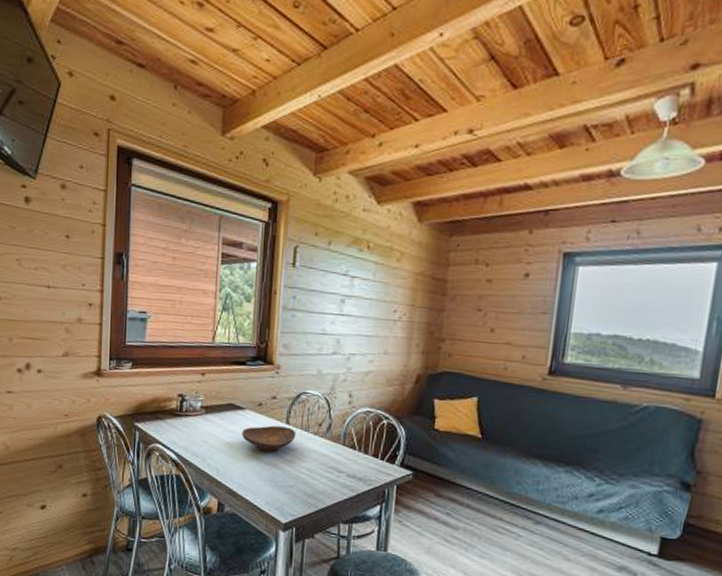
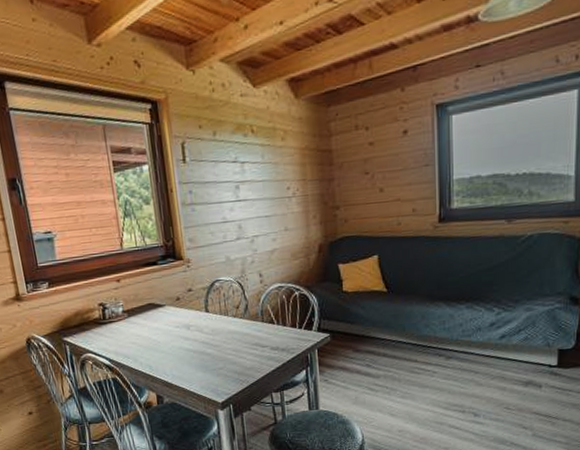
decorative bowl: present [242,425,296,452] -> none [166,315,217,342]

